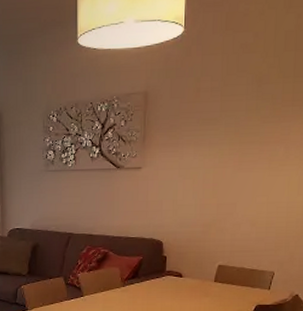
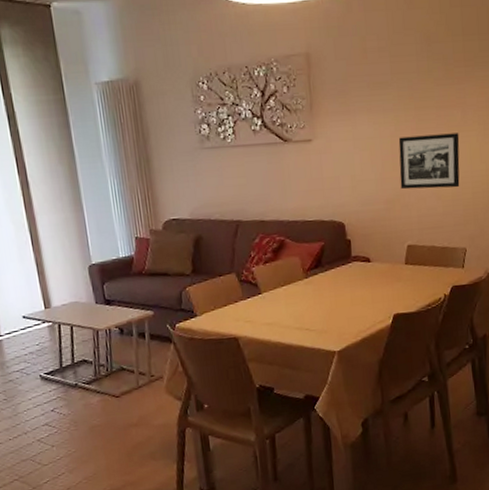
picture frame: none [218,166,280,217] -> present [398,133,460,190]

